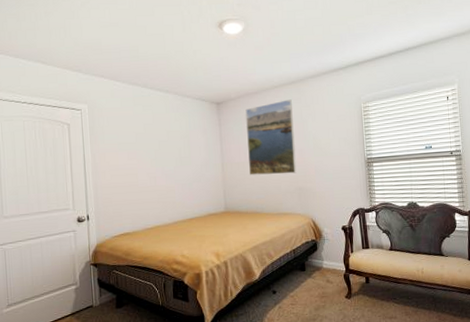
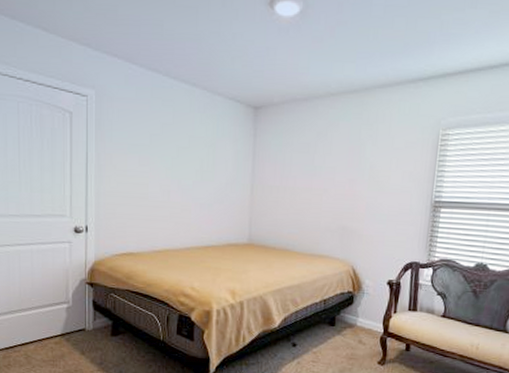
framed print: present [245,99,297,175] -> none [284,113,350,209]

